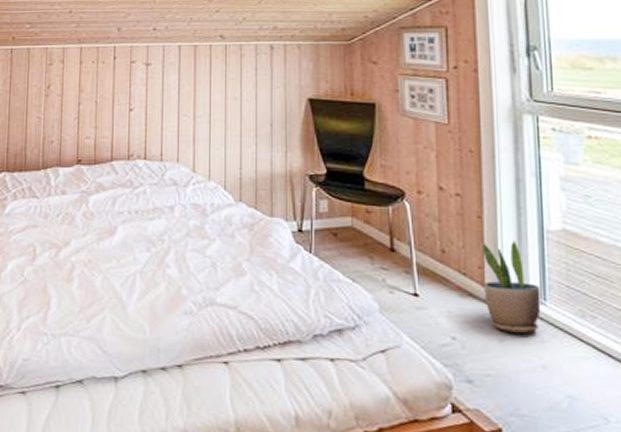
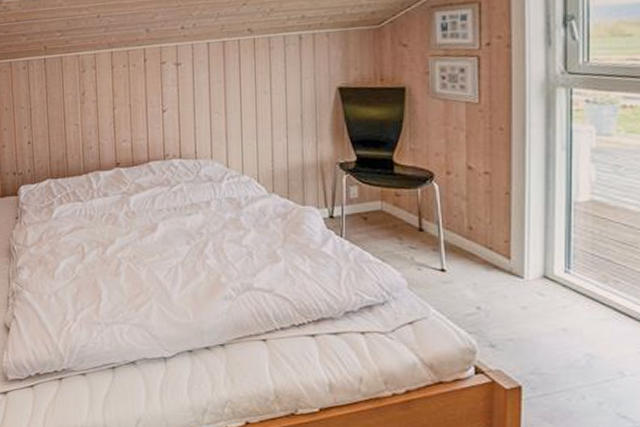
potted plant: present [482,240,541,333] -> none [509,214,565,300]

